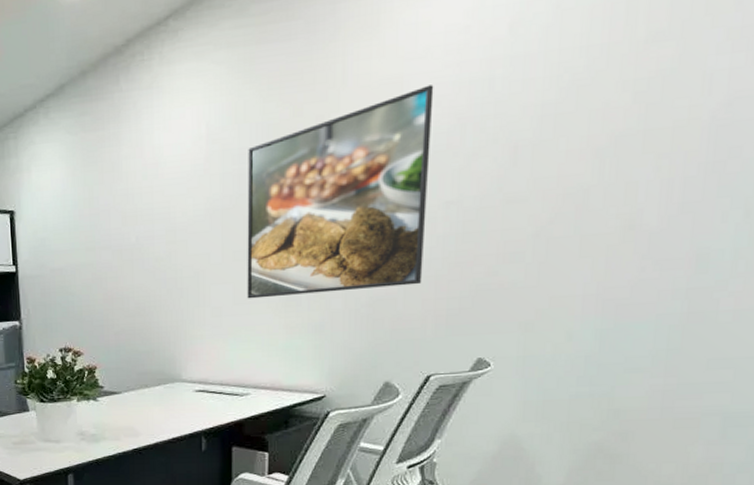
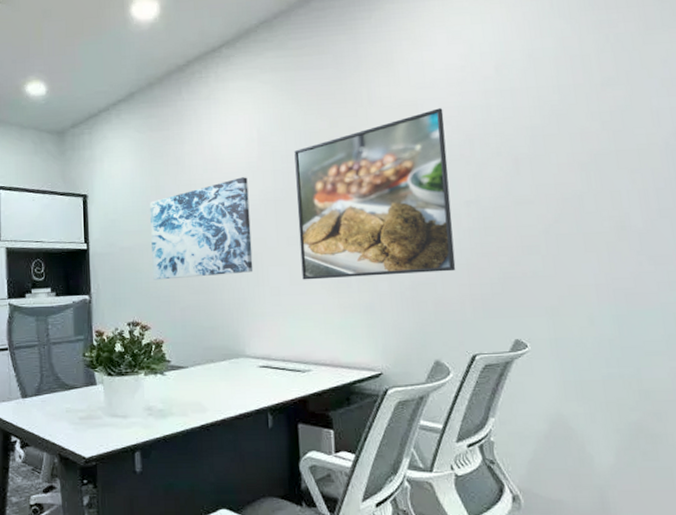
wall art: none [83,183,194,304] -> present [150,177,254,280]

